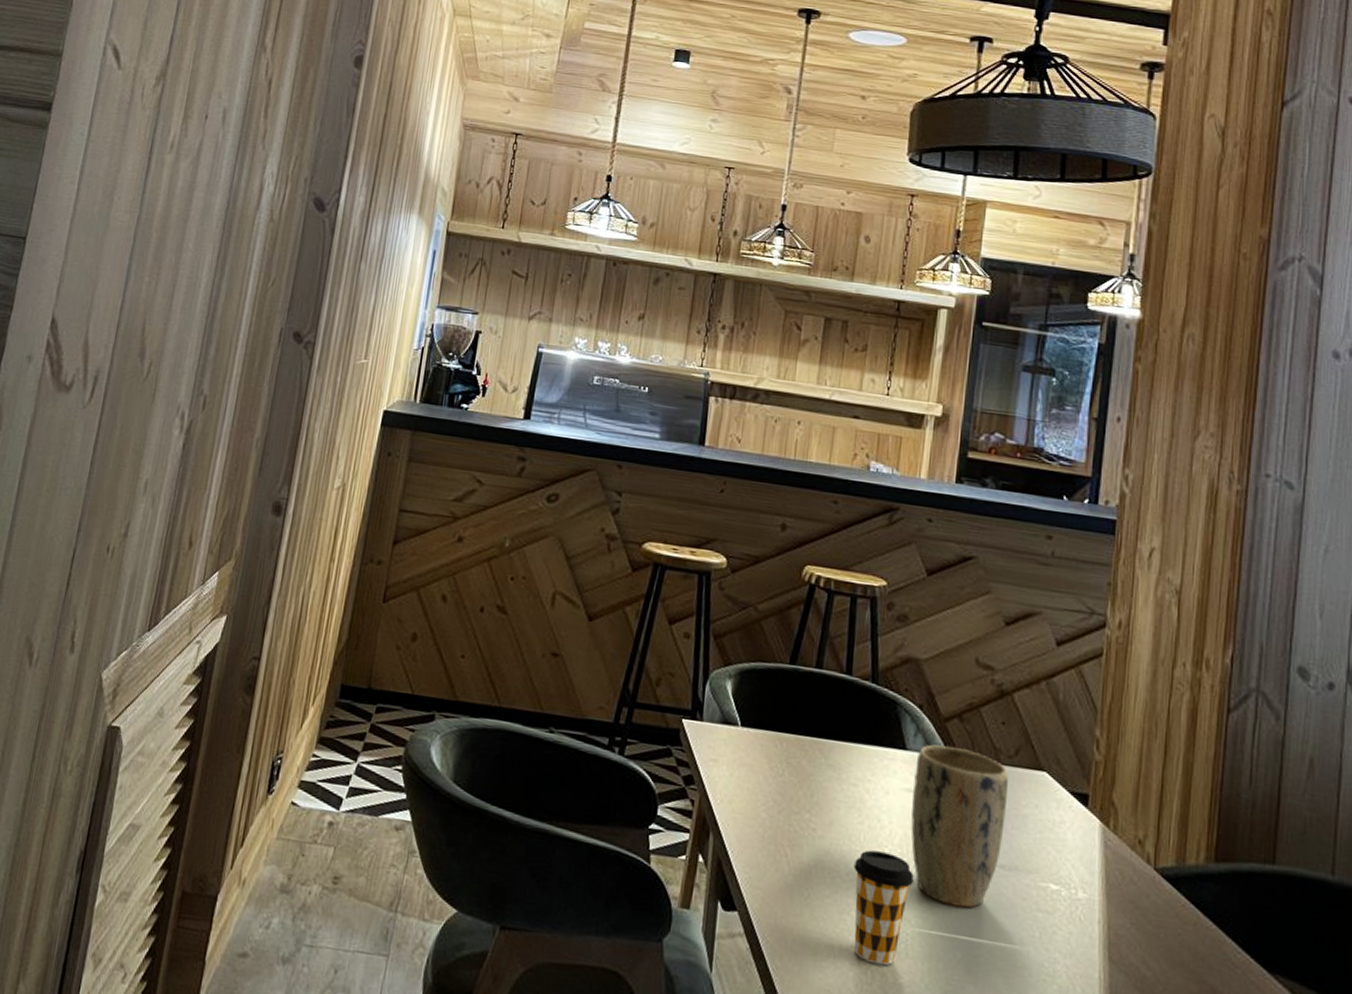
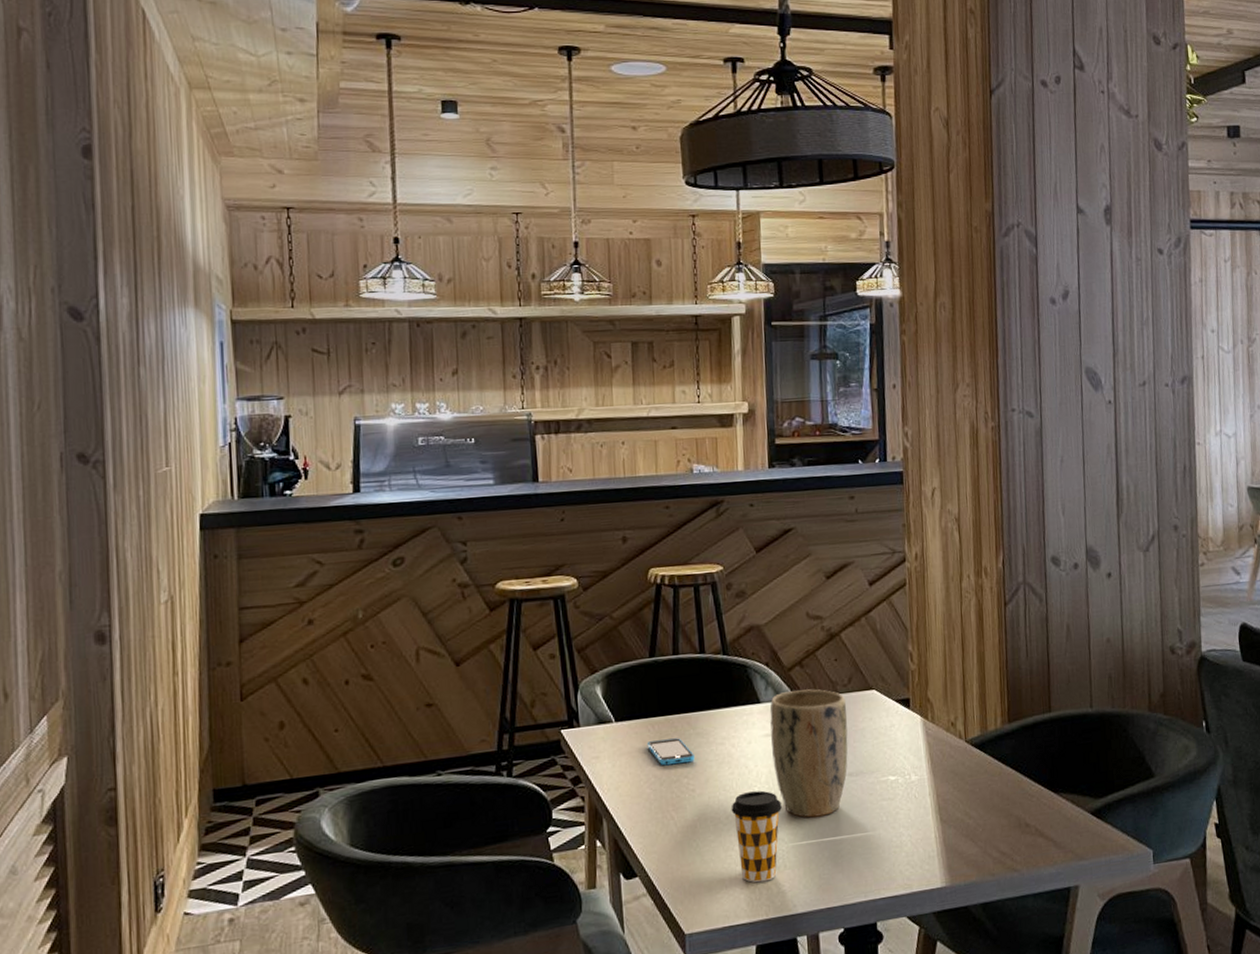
smartphone: none [771,759,822,797] -> present [647,738,695,766]

